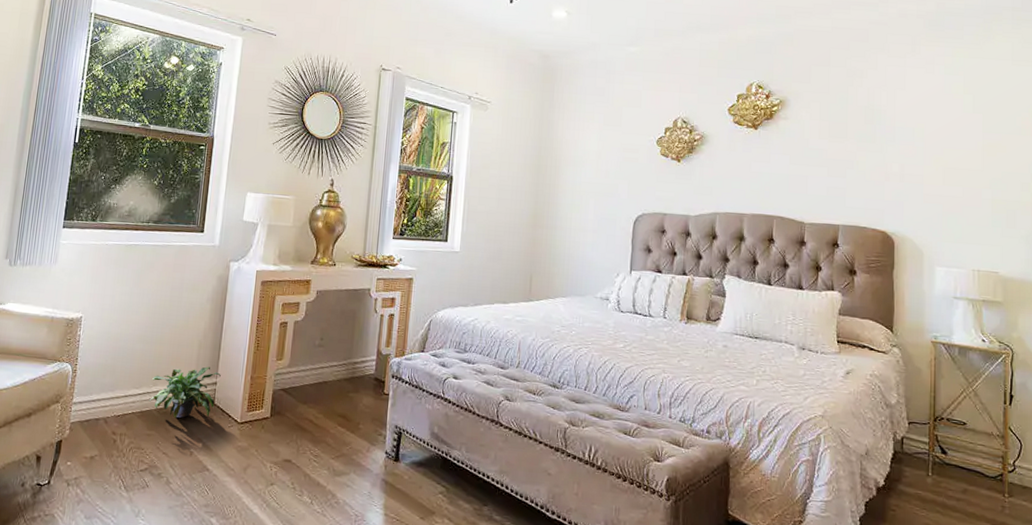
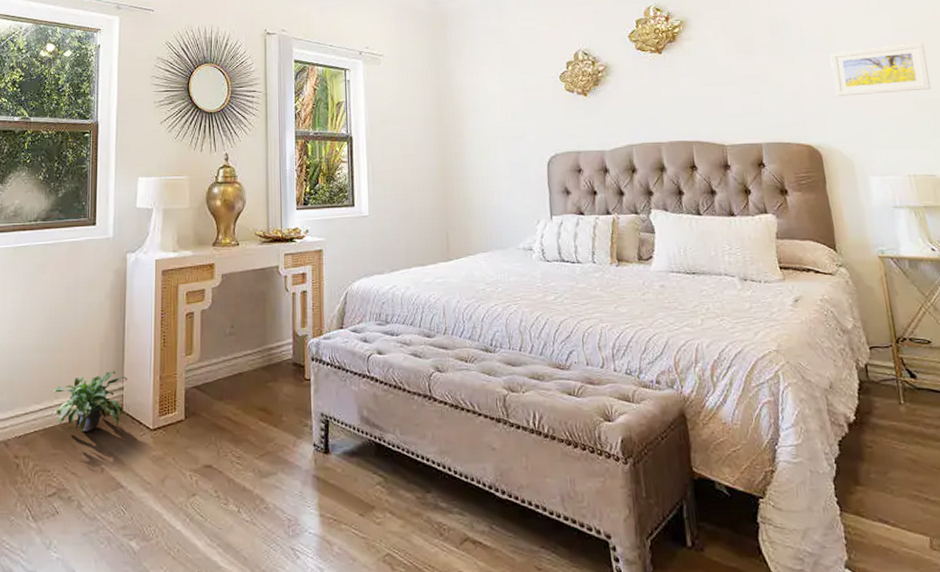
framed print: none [917,145,1010,192] -> present [830,42,931,96]

